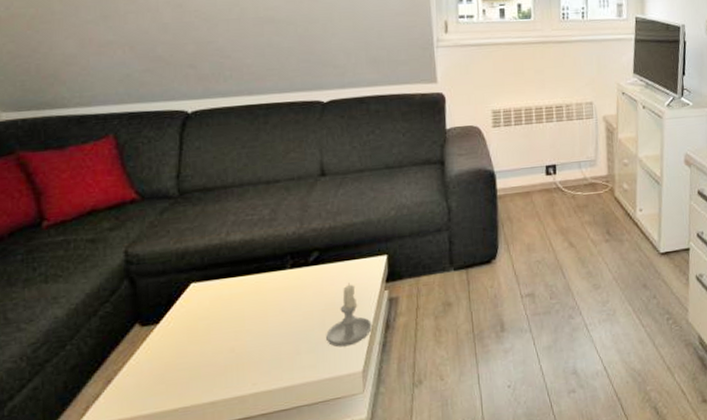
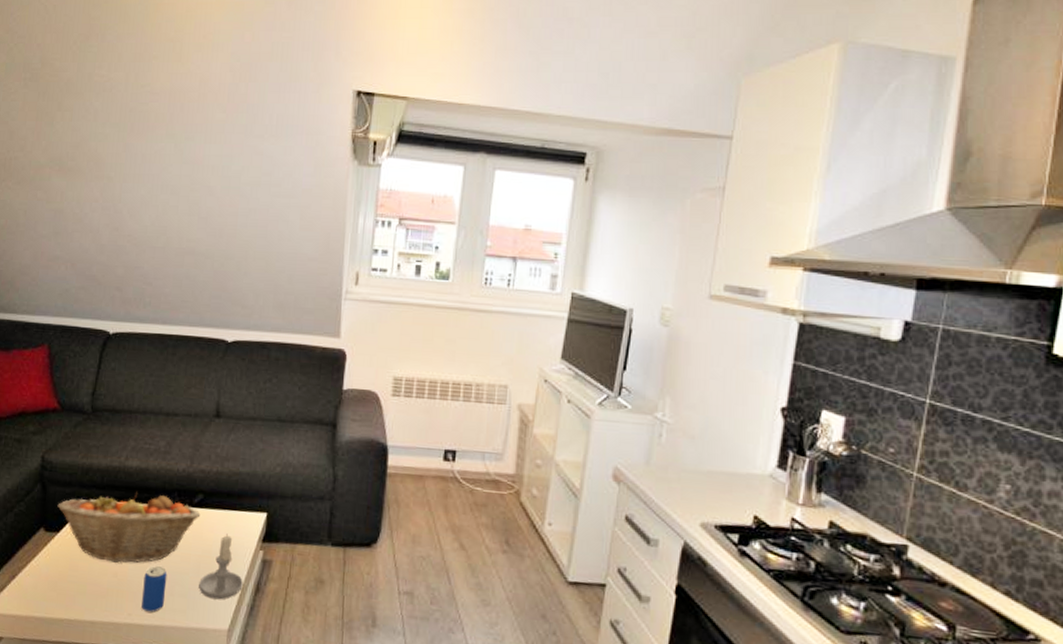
fruit basket: none [152,261,318,340] -> present [57,491,201,563]
beverage can: none [265,330,292,377] -> present [142,566,167,613]

